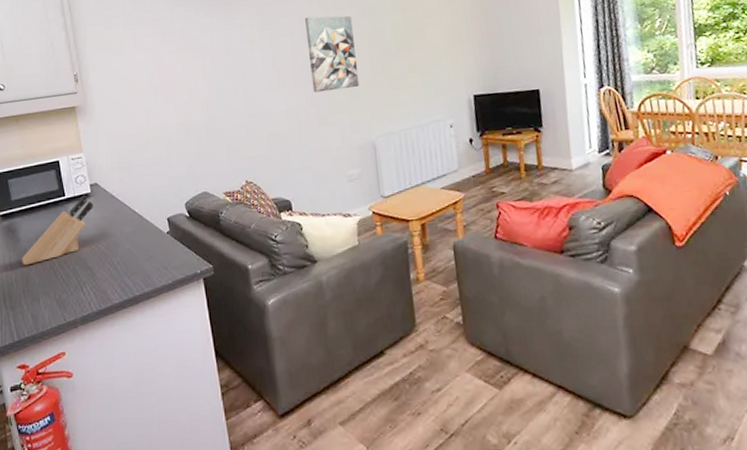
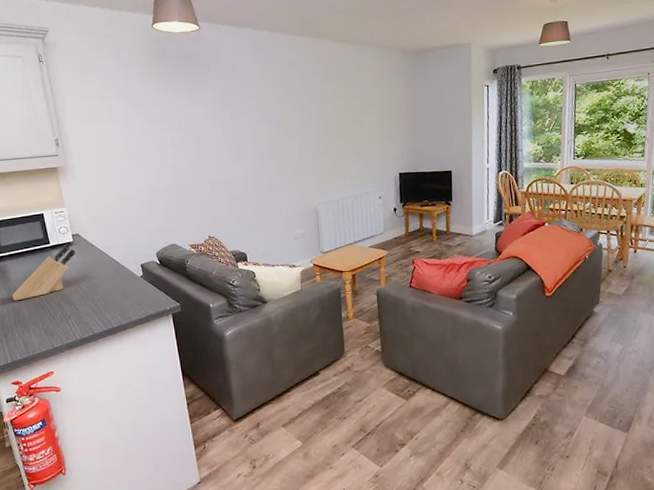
wall art: present [305,15,360,93] -> none [261,100,306,165]

